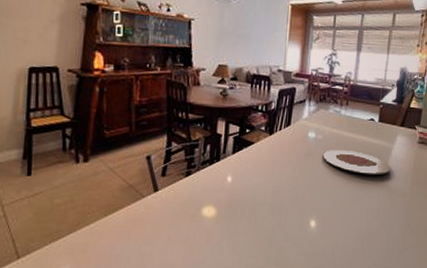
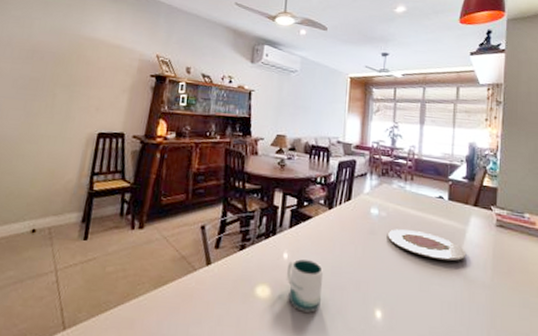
mug: none [230,181,265,227] -> present [286,259,324,313]

